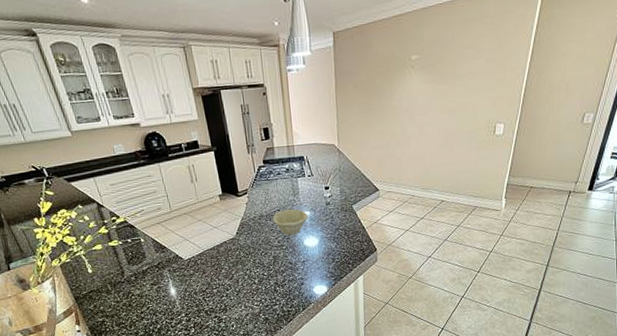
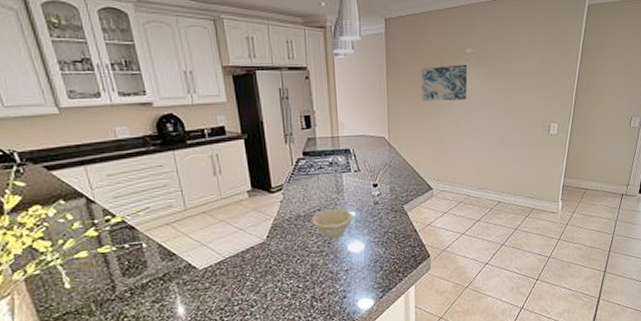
wall art: none [368,71,413,109] -> present [421,64,468,101]

